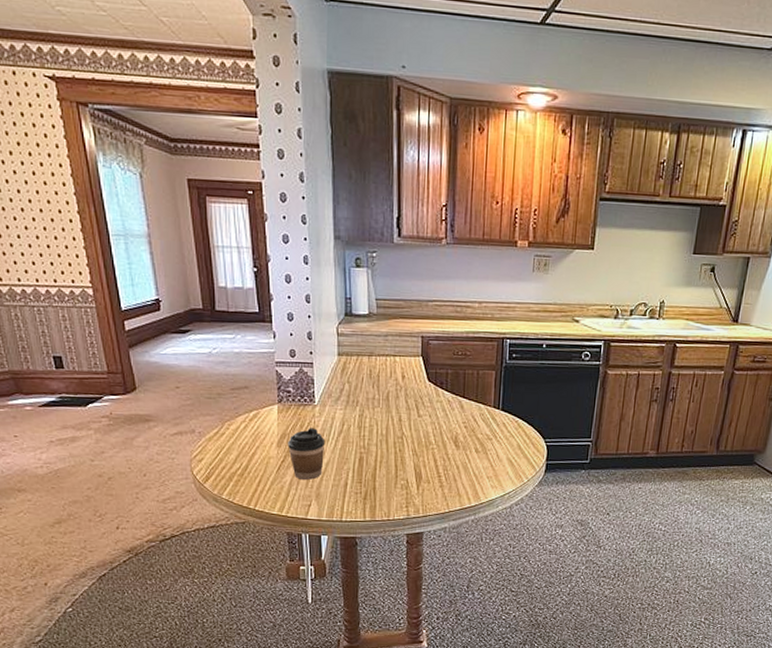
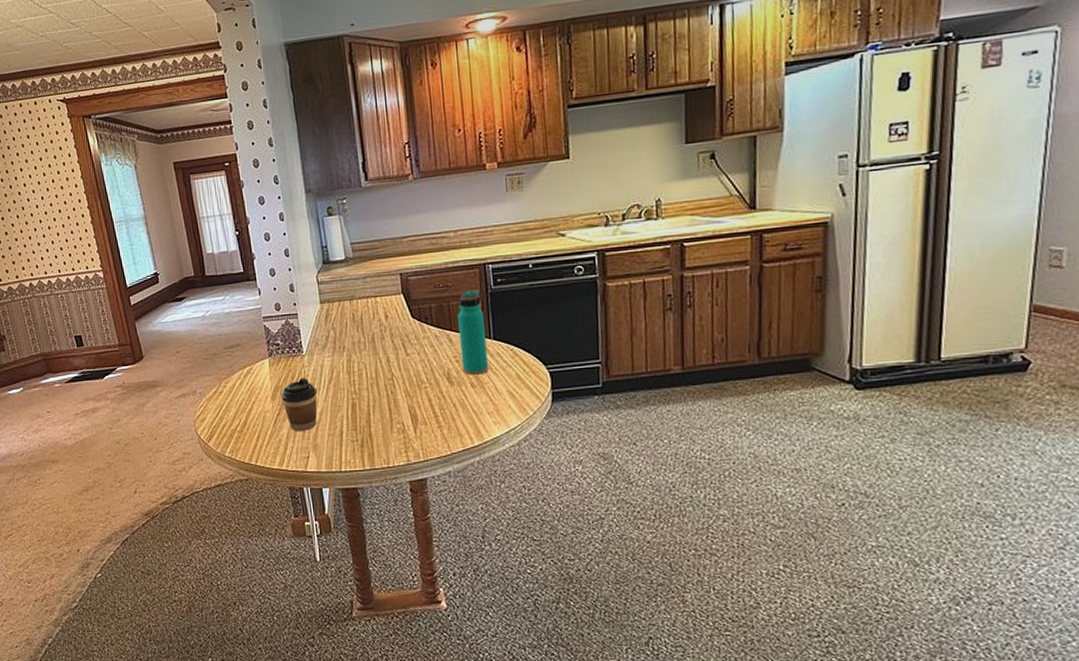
water bottle: none [469,361,496,441] -> present [458,289,489,375]

